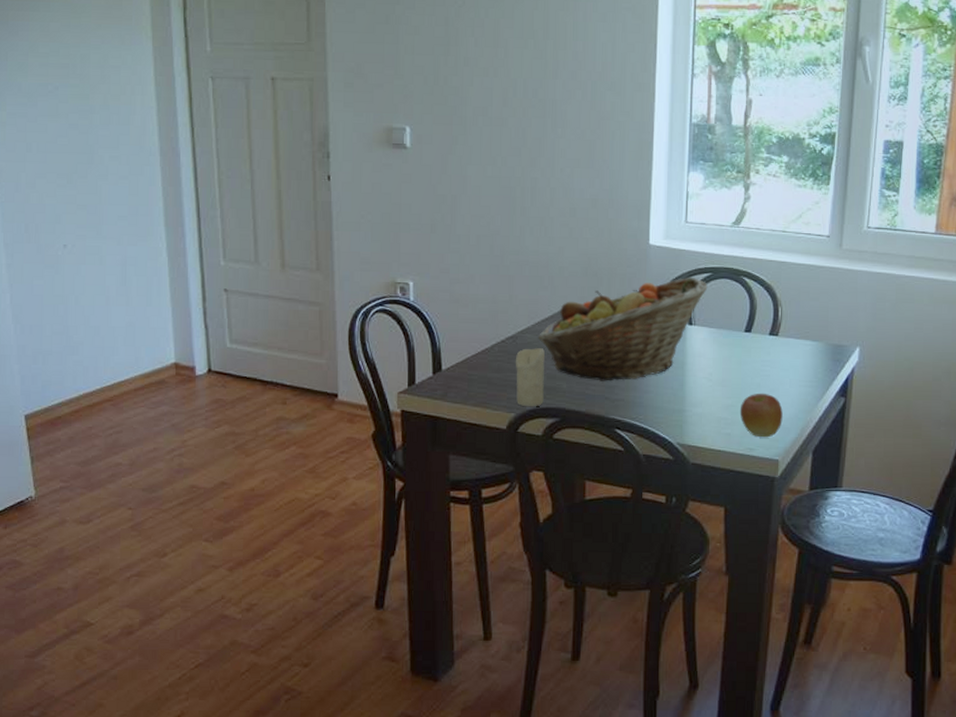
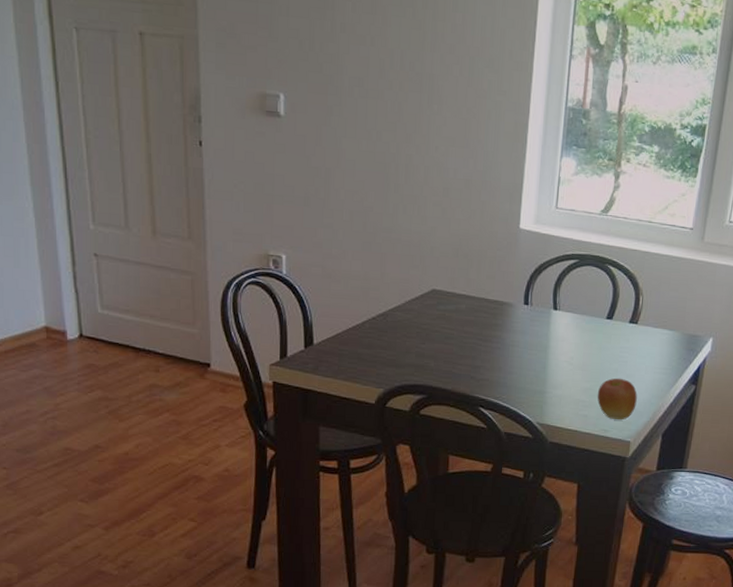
candle: present [515,348,545,407] -> none [385,326,414,384]
fruit basket: present [537,277,708,381] -> none [407,262,574,362]

